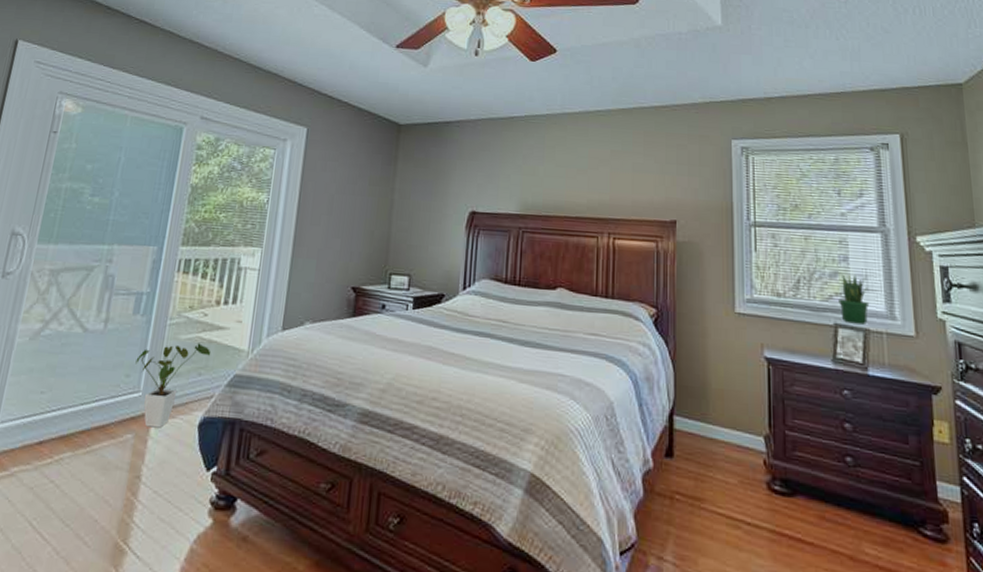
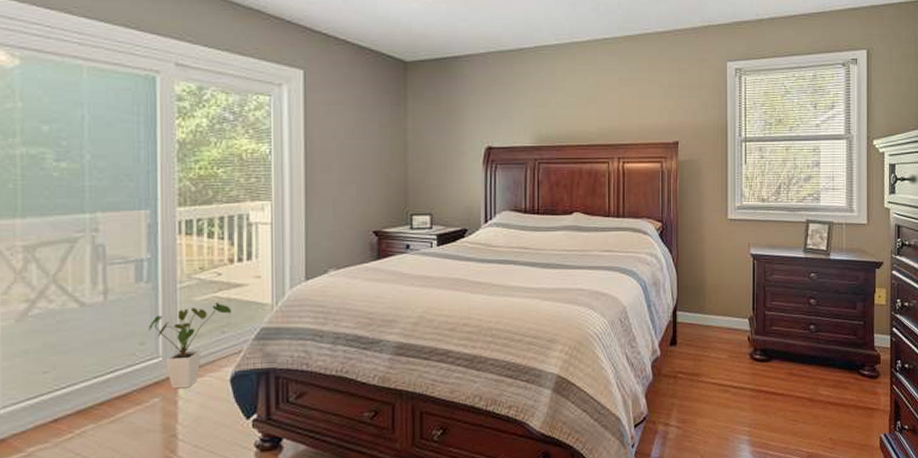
planter: present [838,274,870,325] -> none [810,177,834,219]

